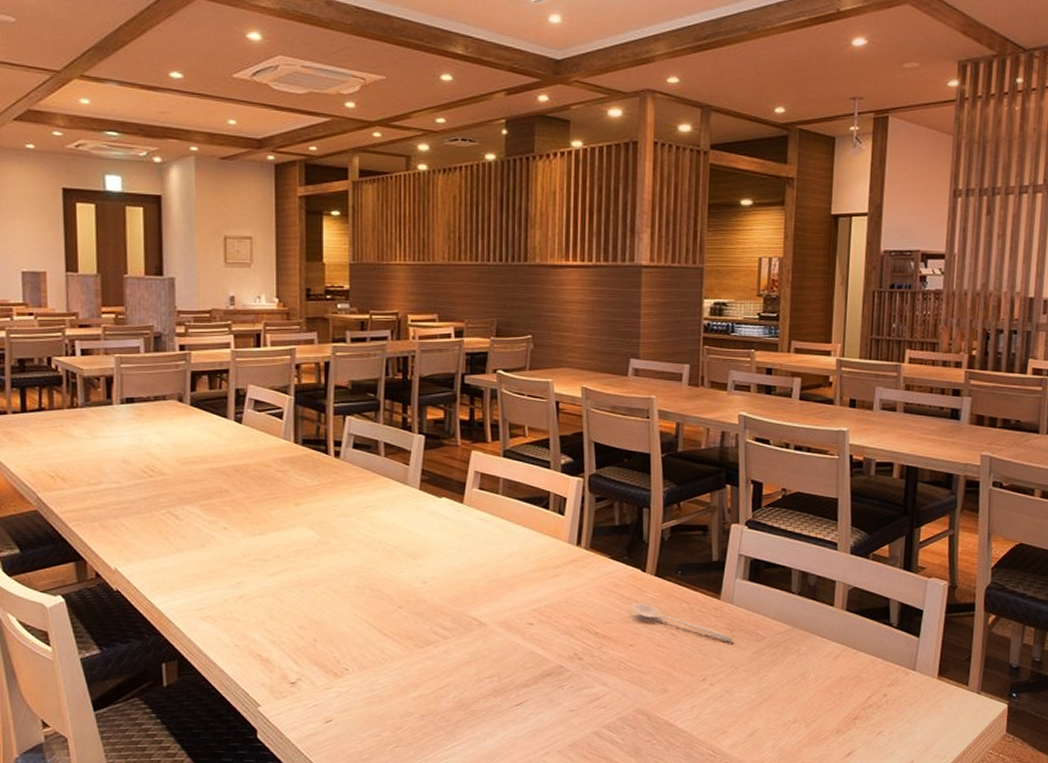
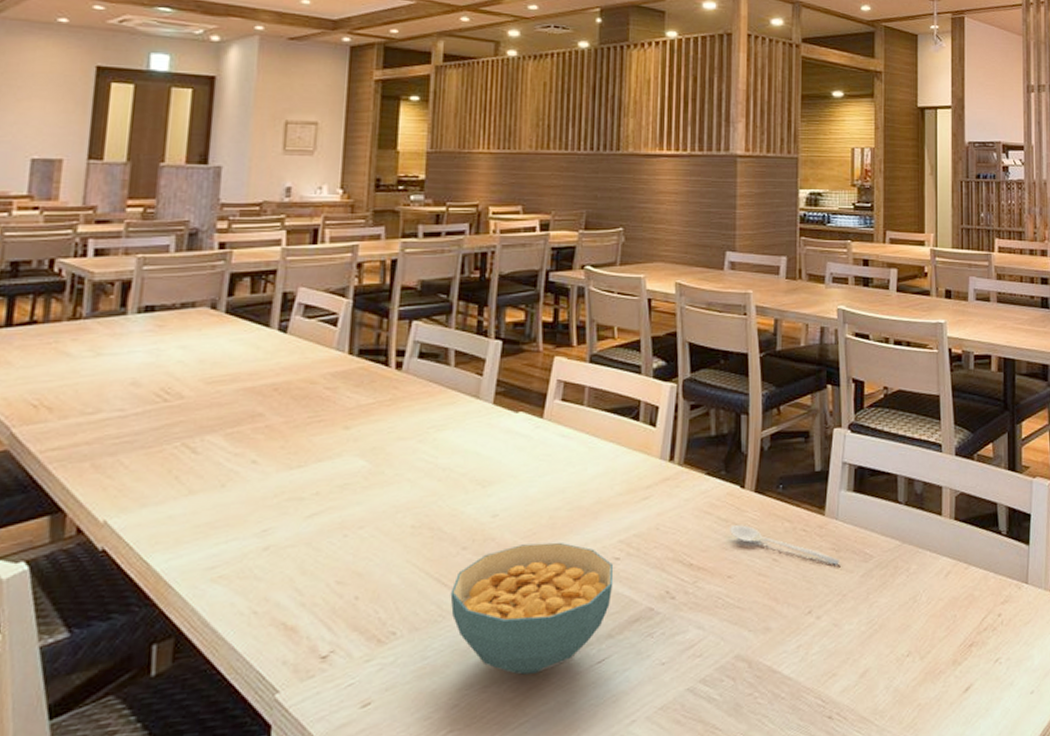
cereal bowl: none [391,607,528,709] -> present [450,542,614,675]

